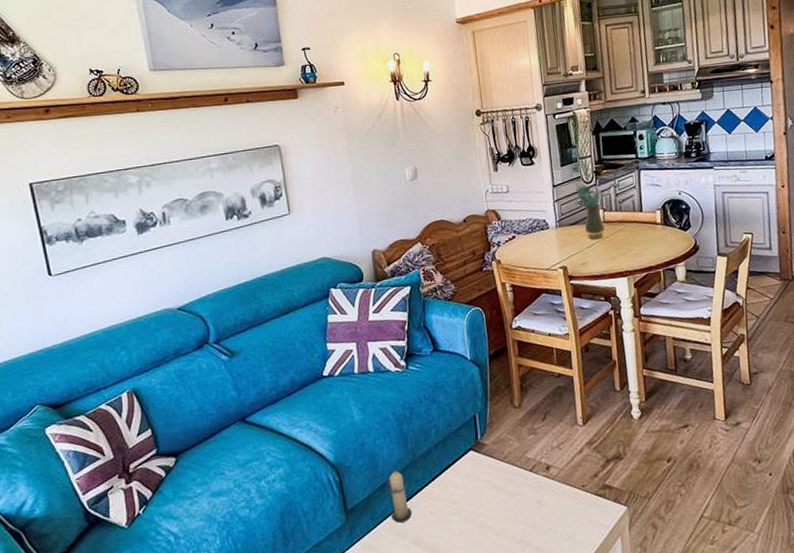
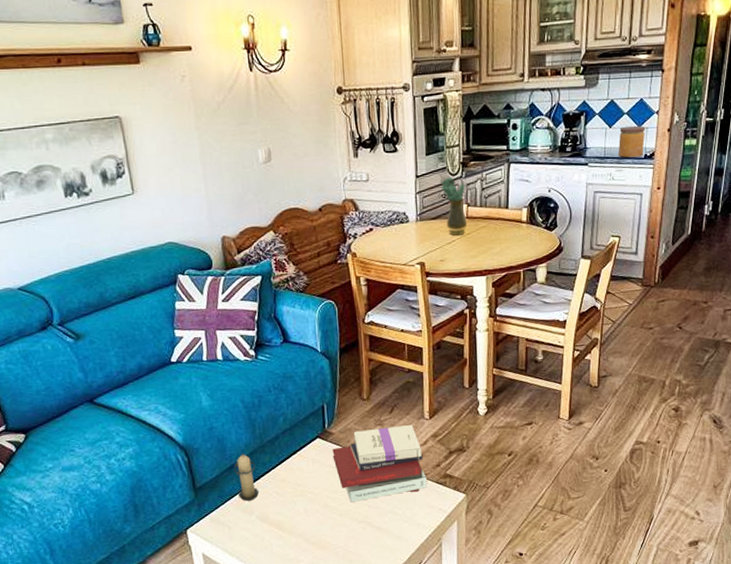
books: none [486,432,586,520] -> present [332,425,427,502]
jar: none [738,130,764,160] -> present [618,125,646,158]

